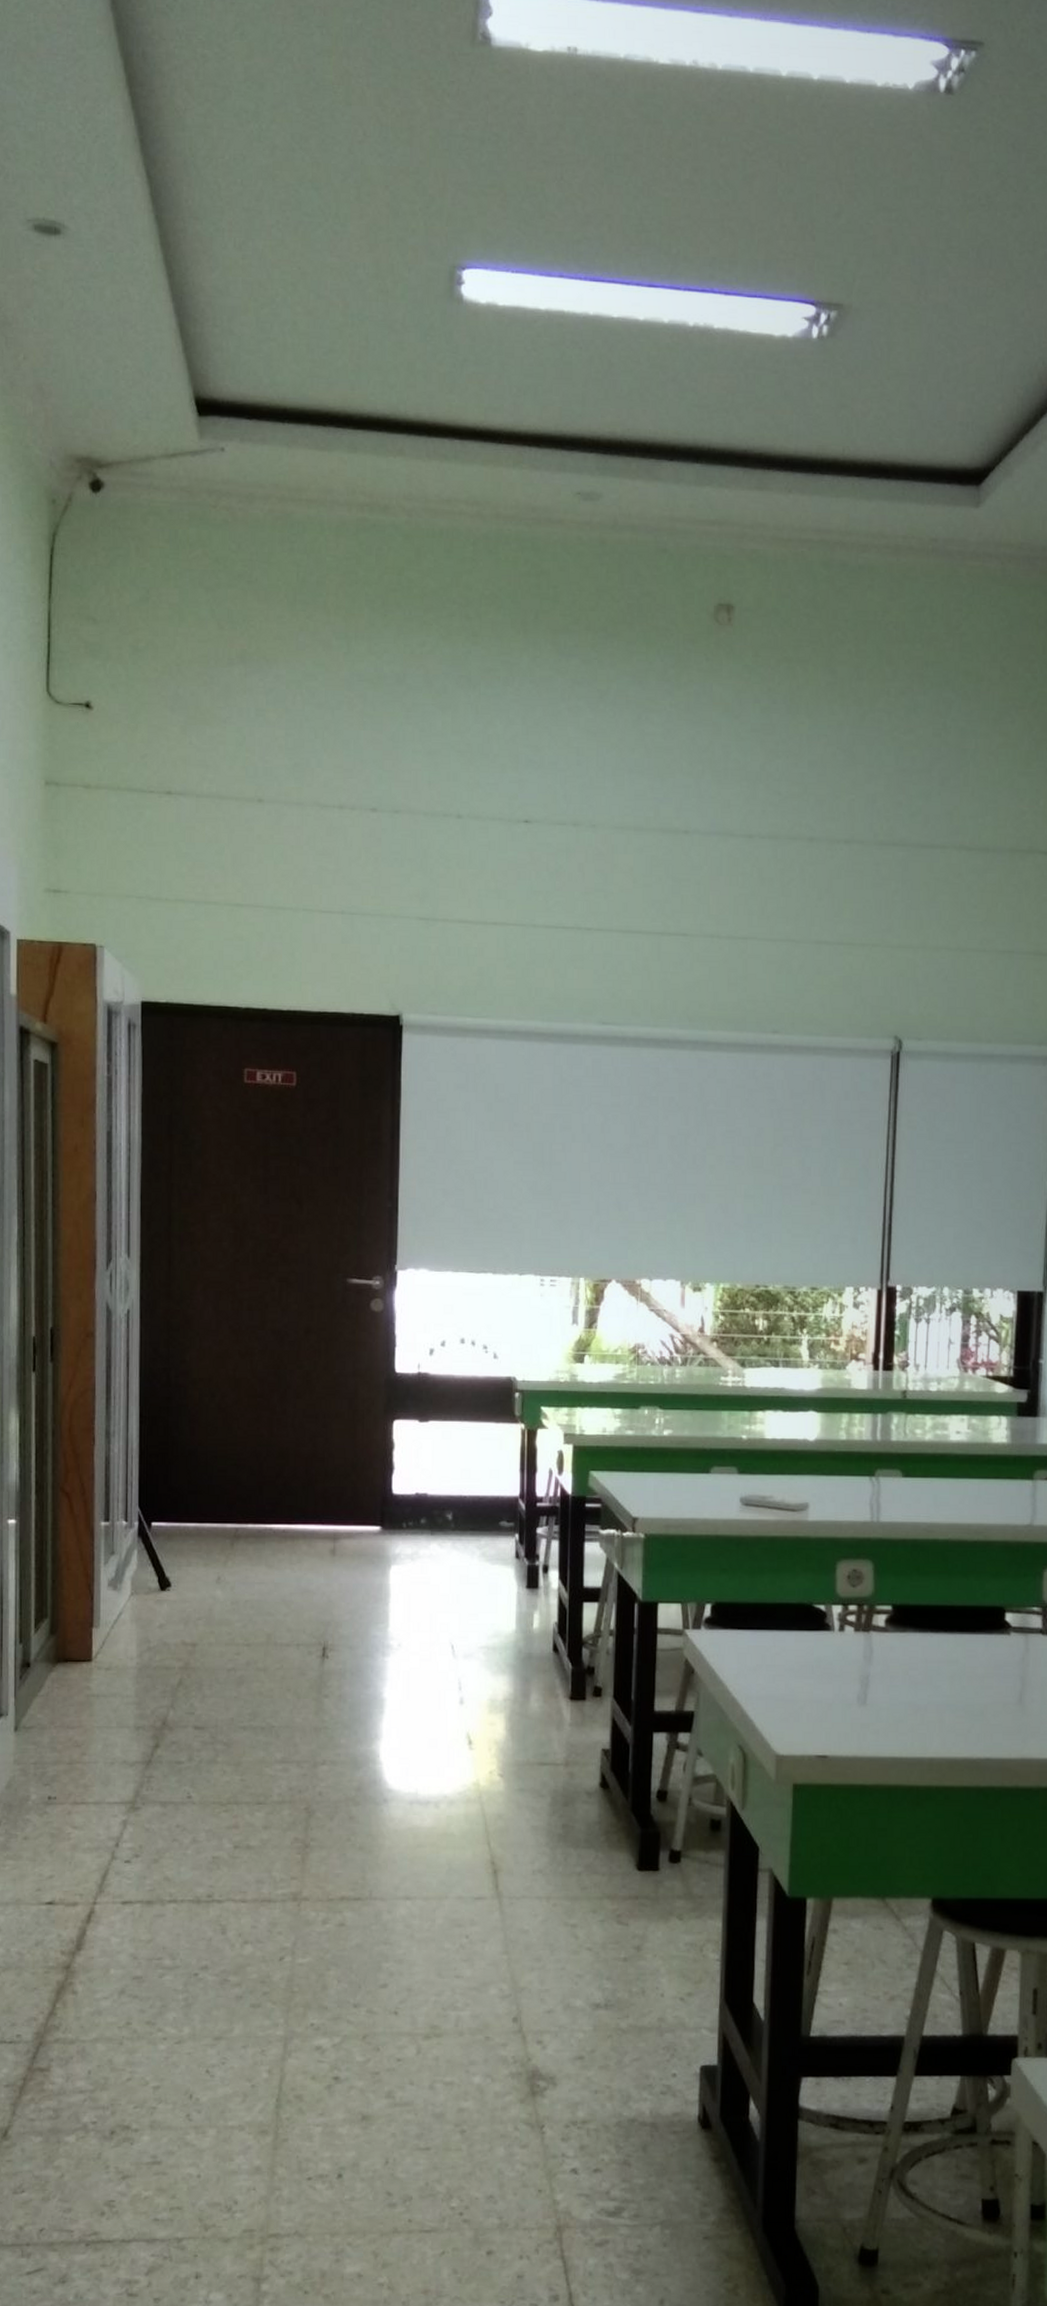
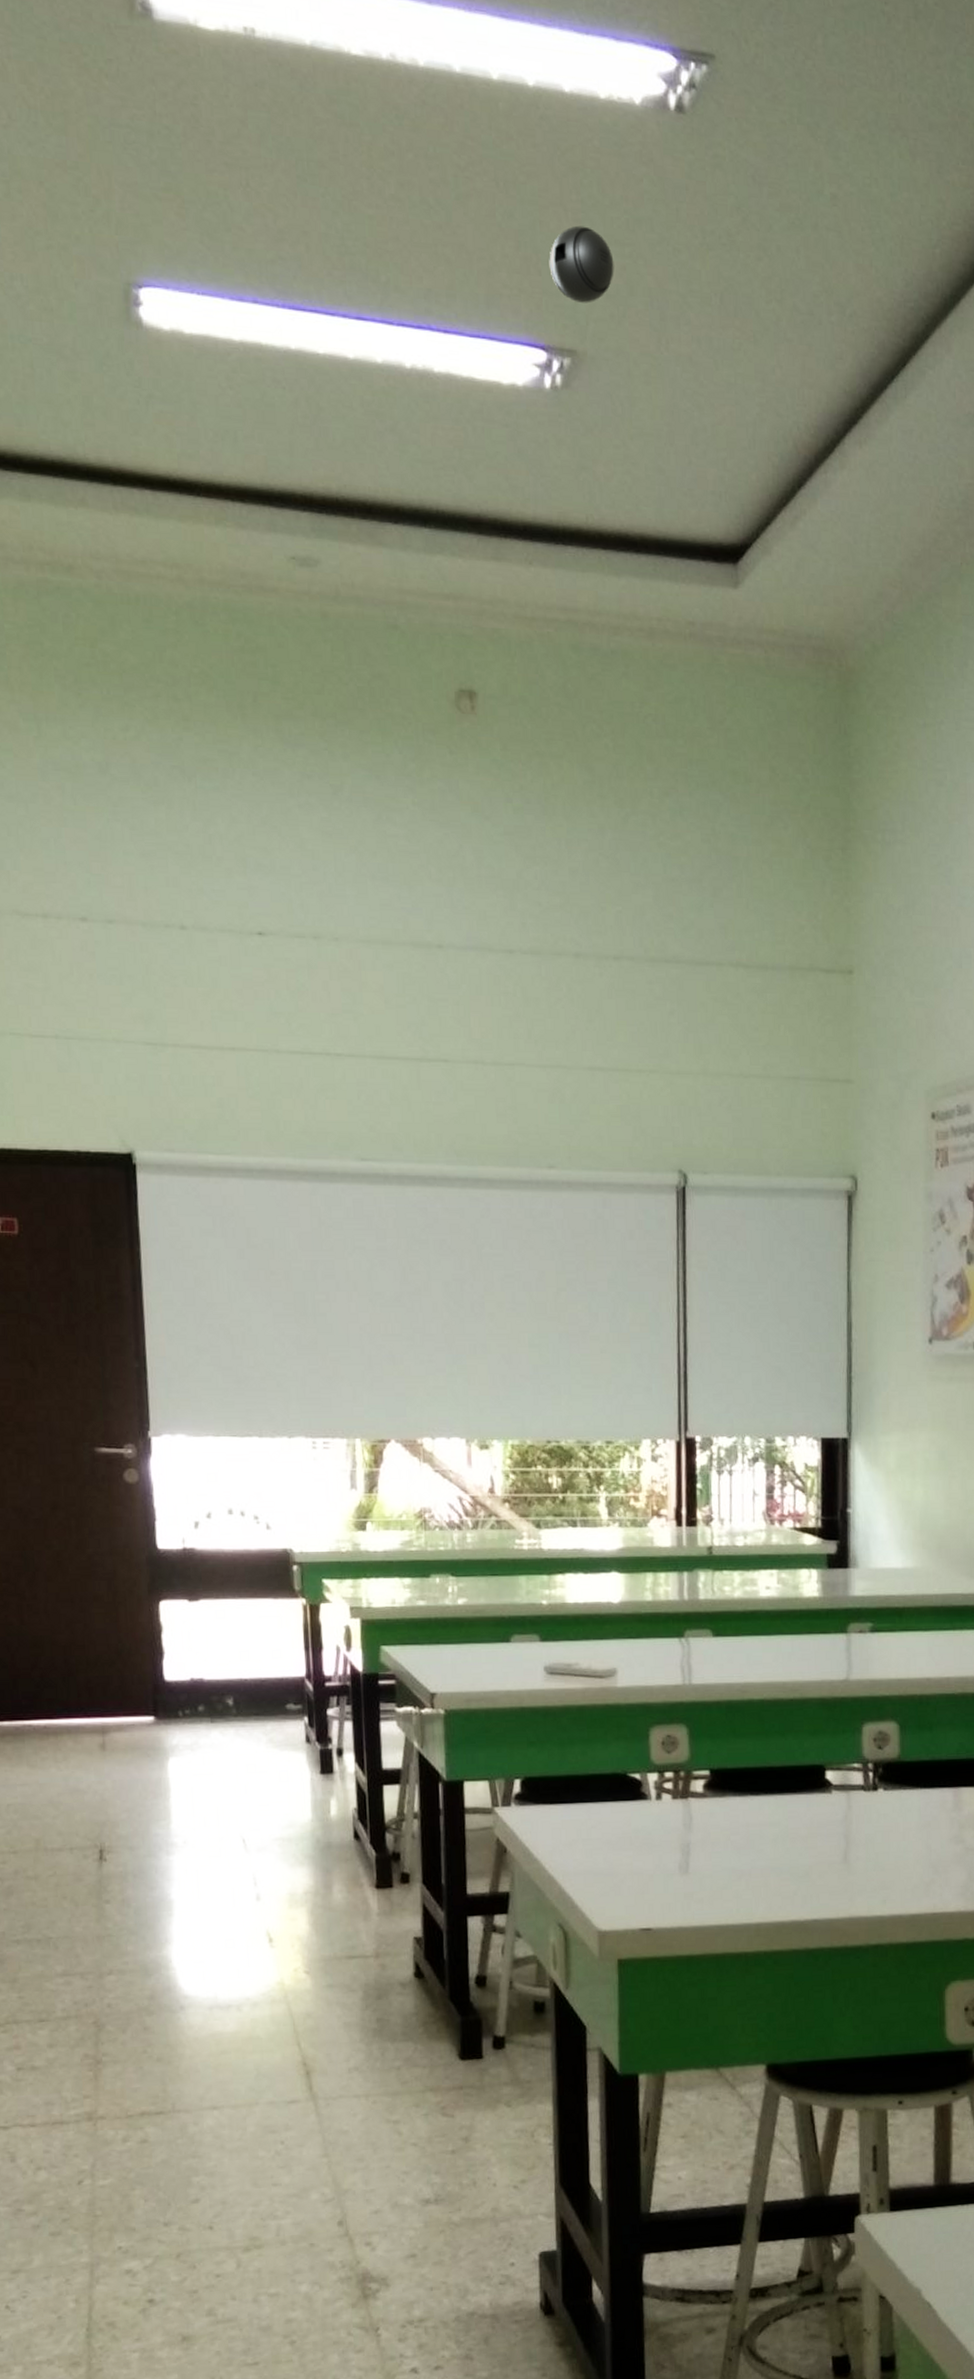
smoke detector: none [822,196,881,263] -> present [549,225,614,303]

